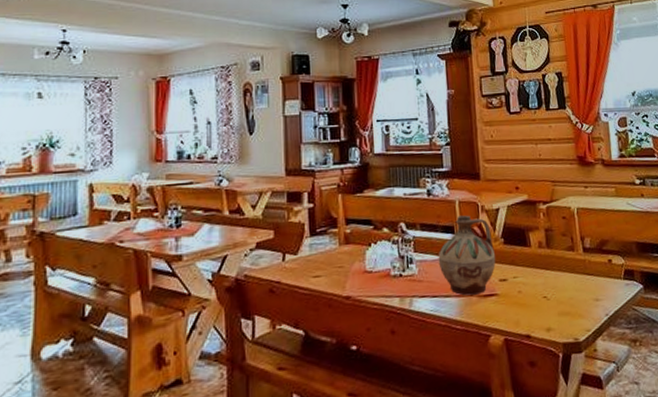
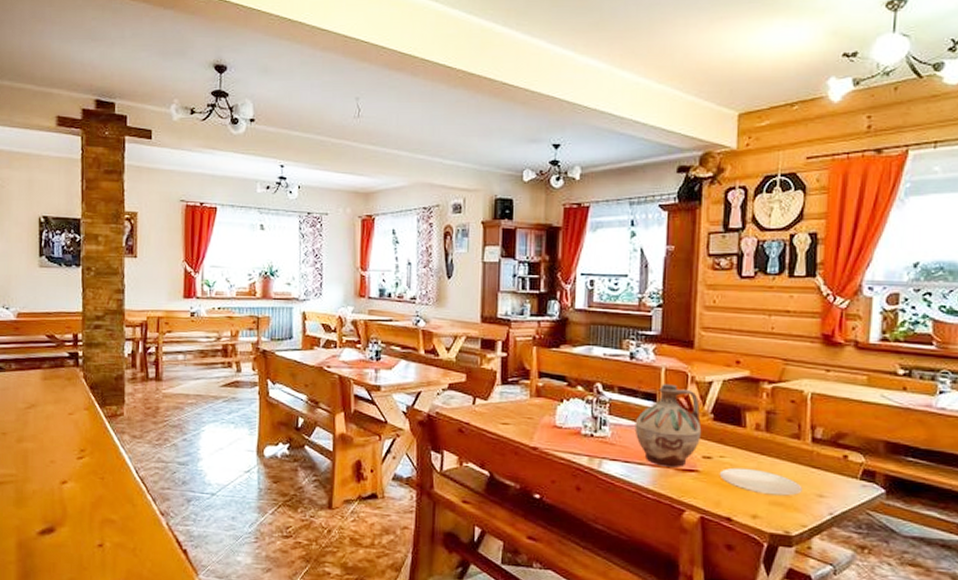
plate: none [515,284,583,308] -> present [719,467,802,497]

